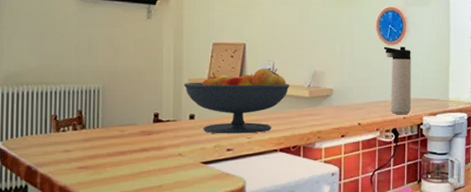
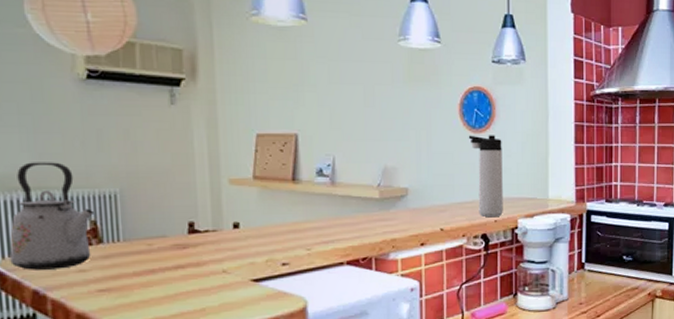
kettle: none [12,62,81,149] -> present [9,162,95,270]
fruit bowl: present [184,68,290,134] -> none [224,163,355,246]

